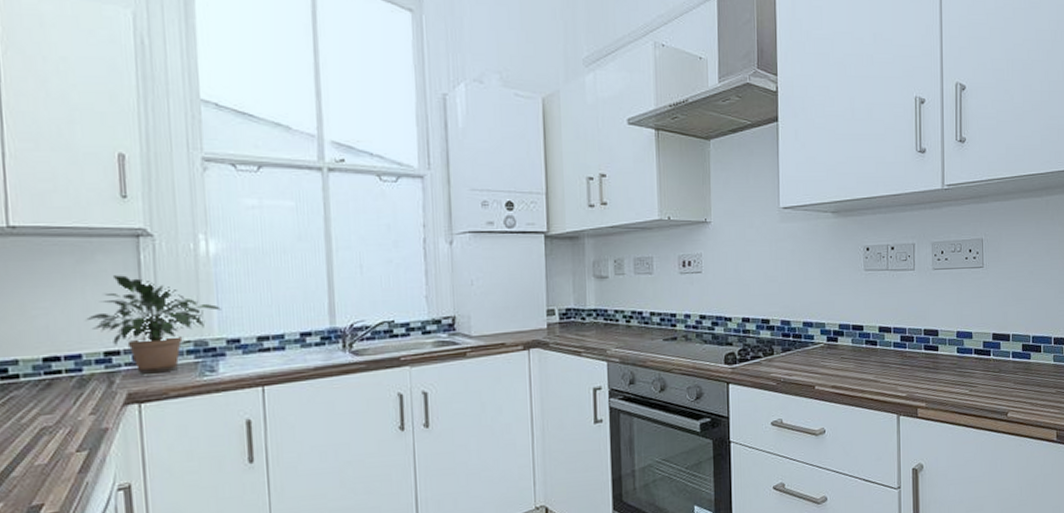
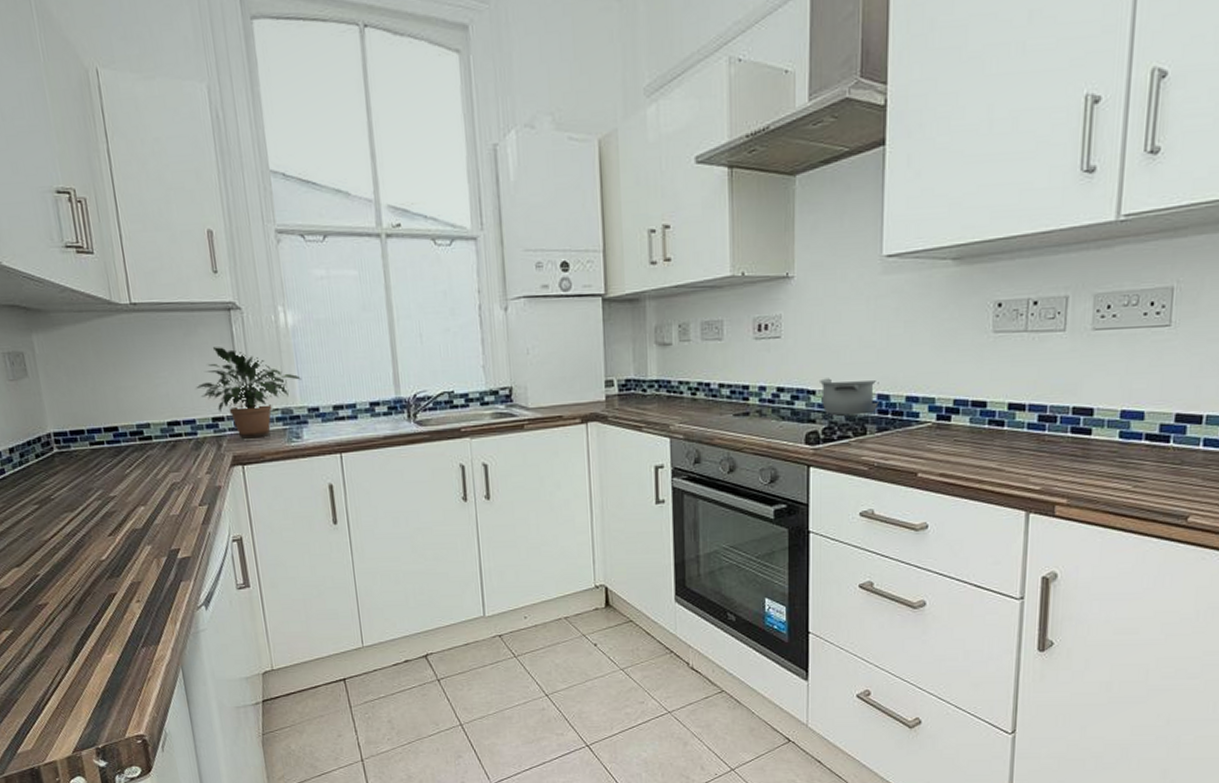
cooking pot: none [733,307,782,339] -> present [818,378,879,416]

